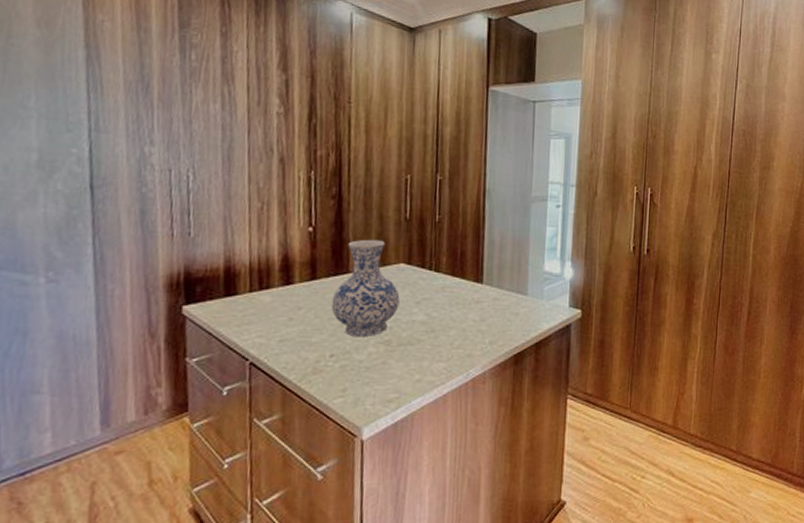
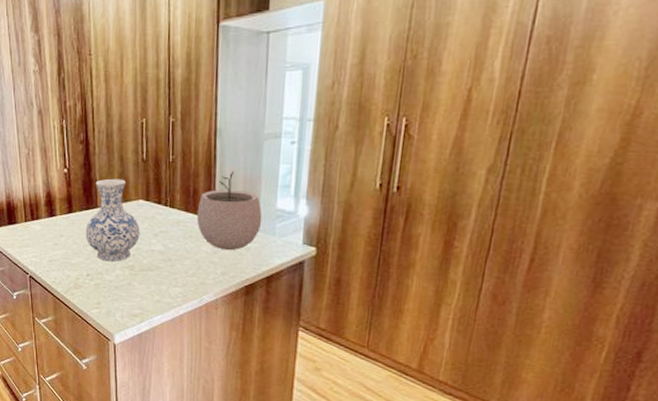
plant pot: none [463,232,531,317] -> present [196,171,263,251]

